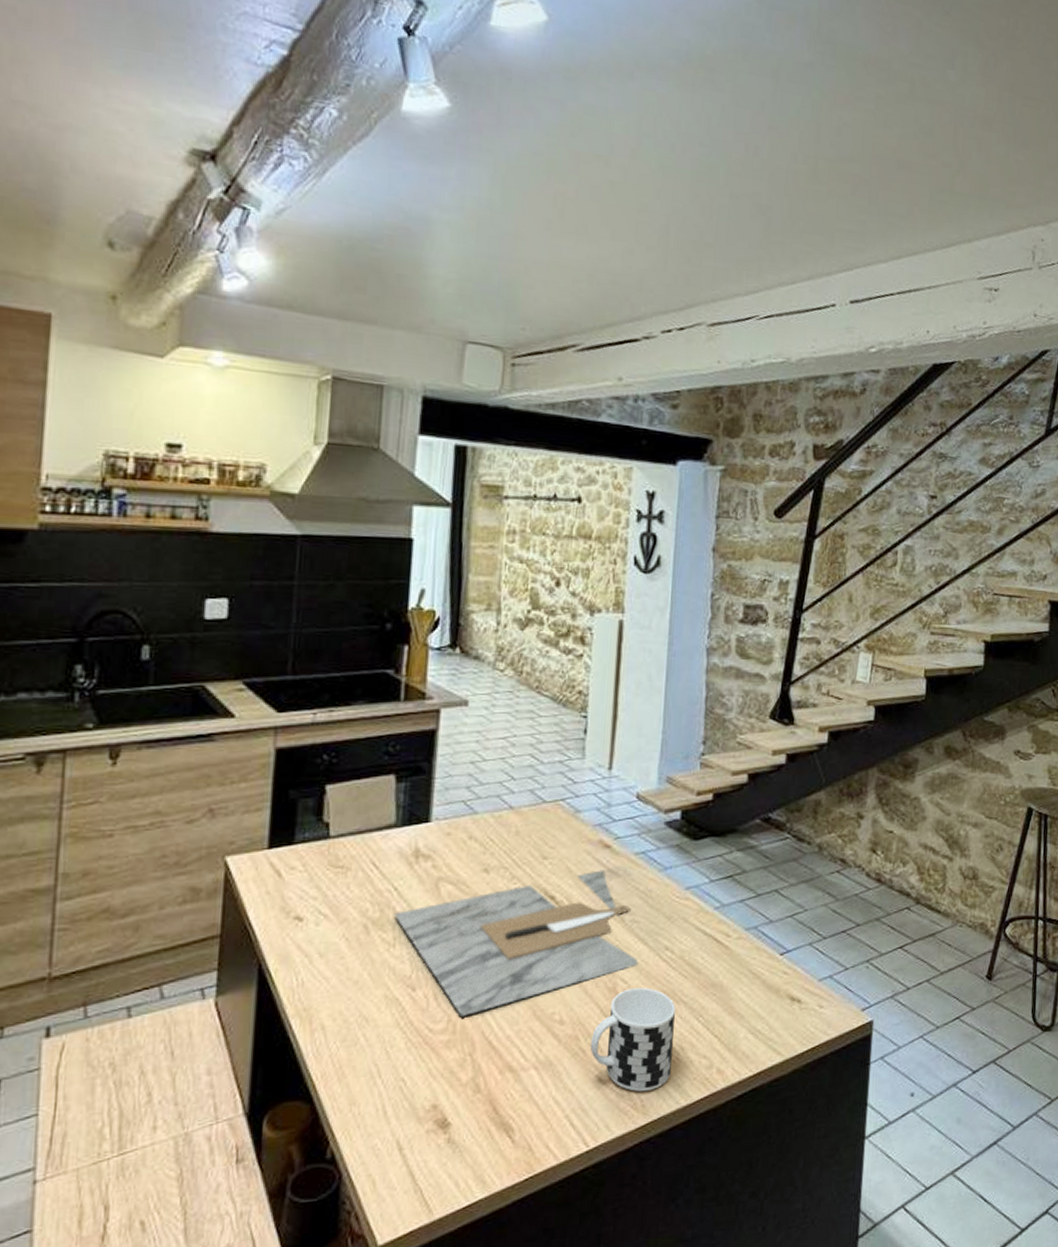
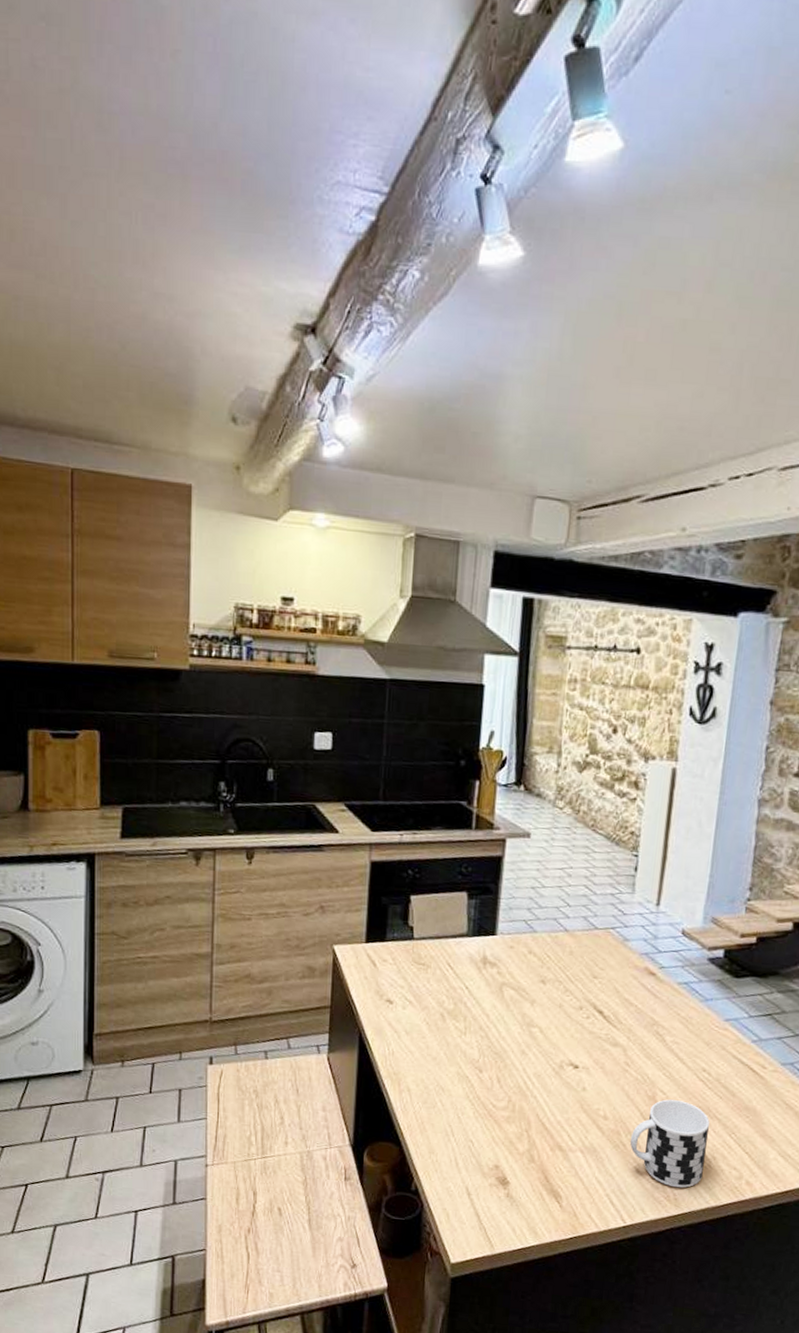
cutting board: present [393,870,639,1016] -> none [465,993,677,1099]

